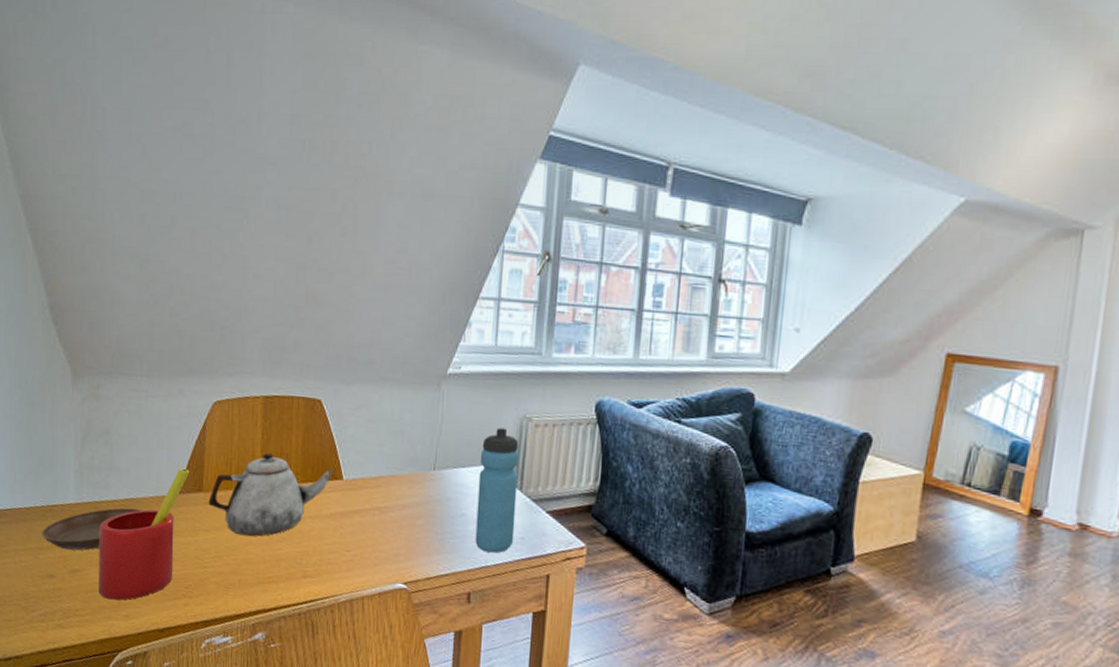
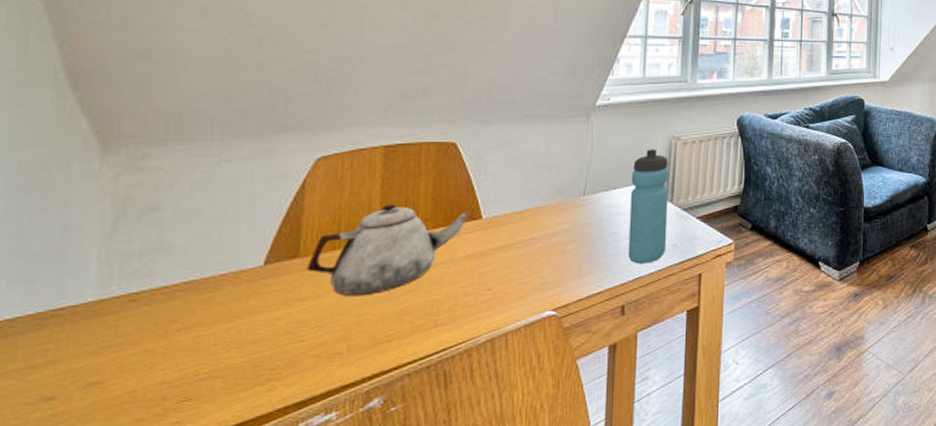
saucer: present [42,507,143,551] -> none [35,291,208,360]
straw: present [99,468,190,601] -> none [132,235,281,409]

